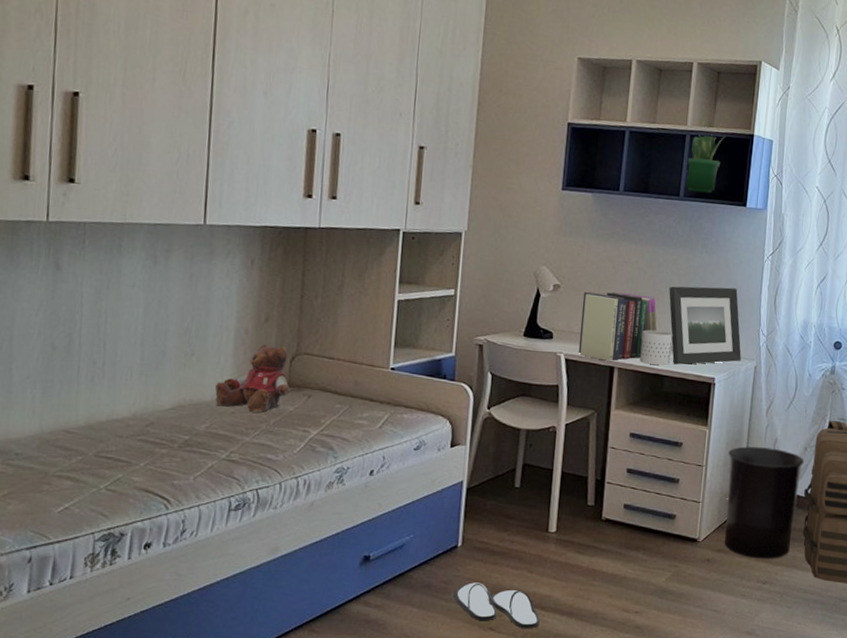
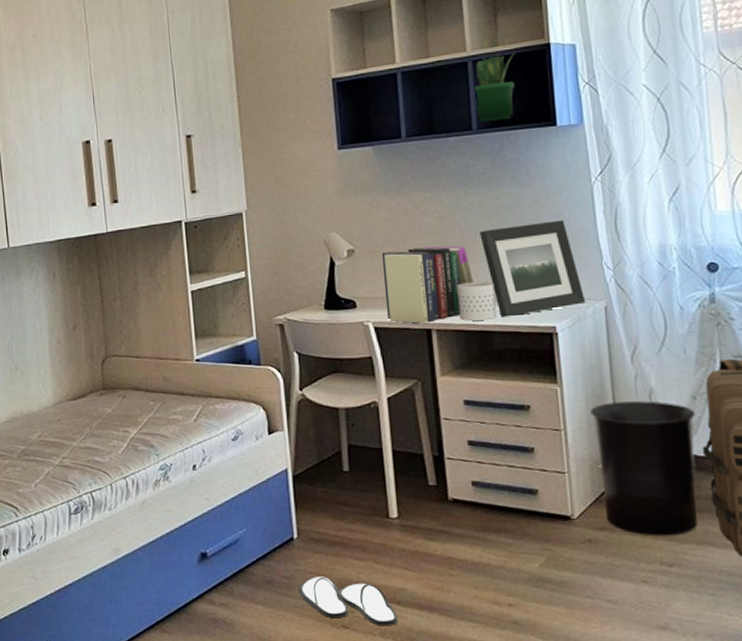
teddy bear: present [215,344,291,413] -> none [40,351,106,418]

